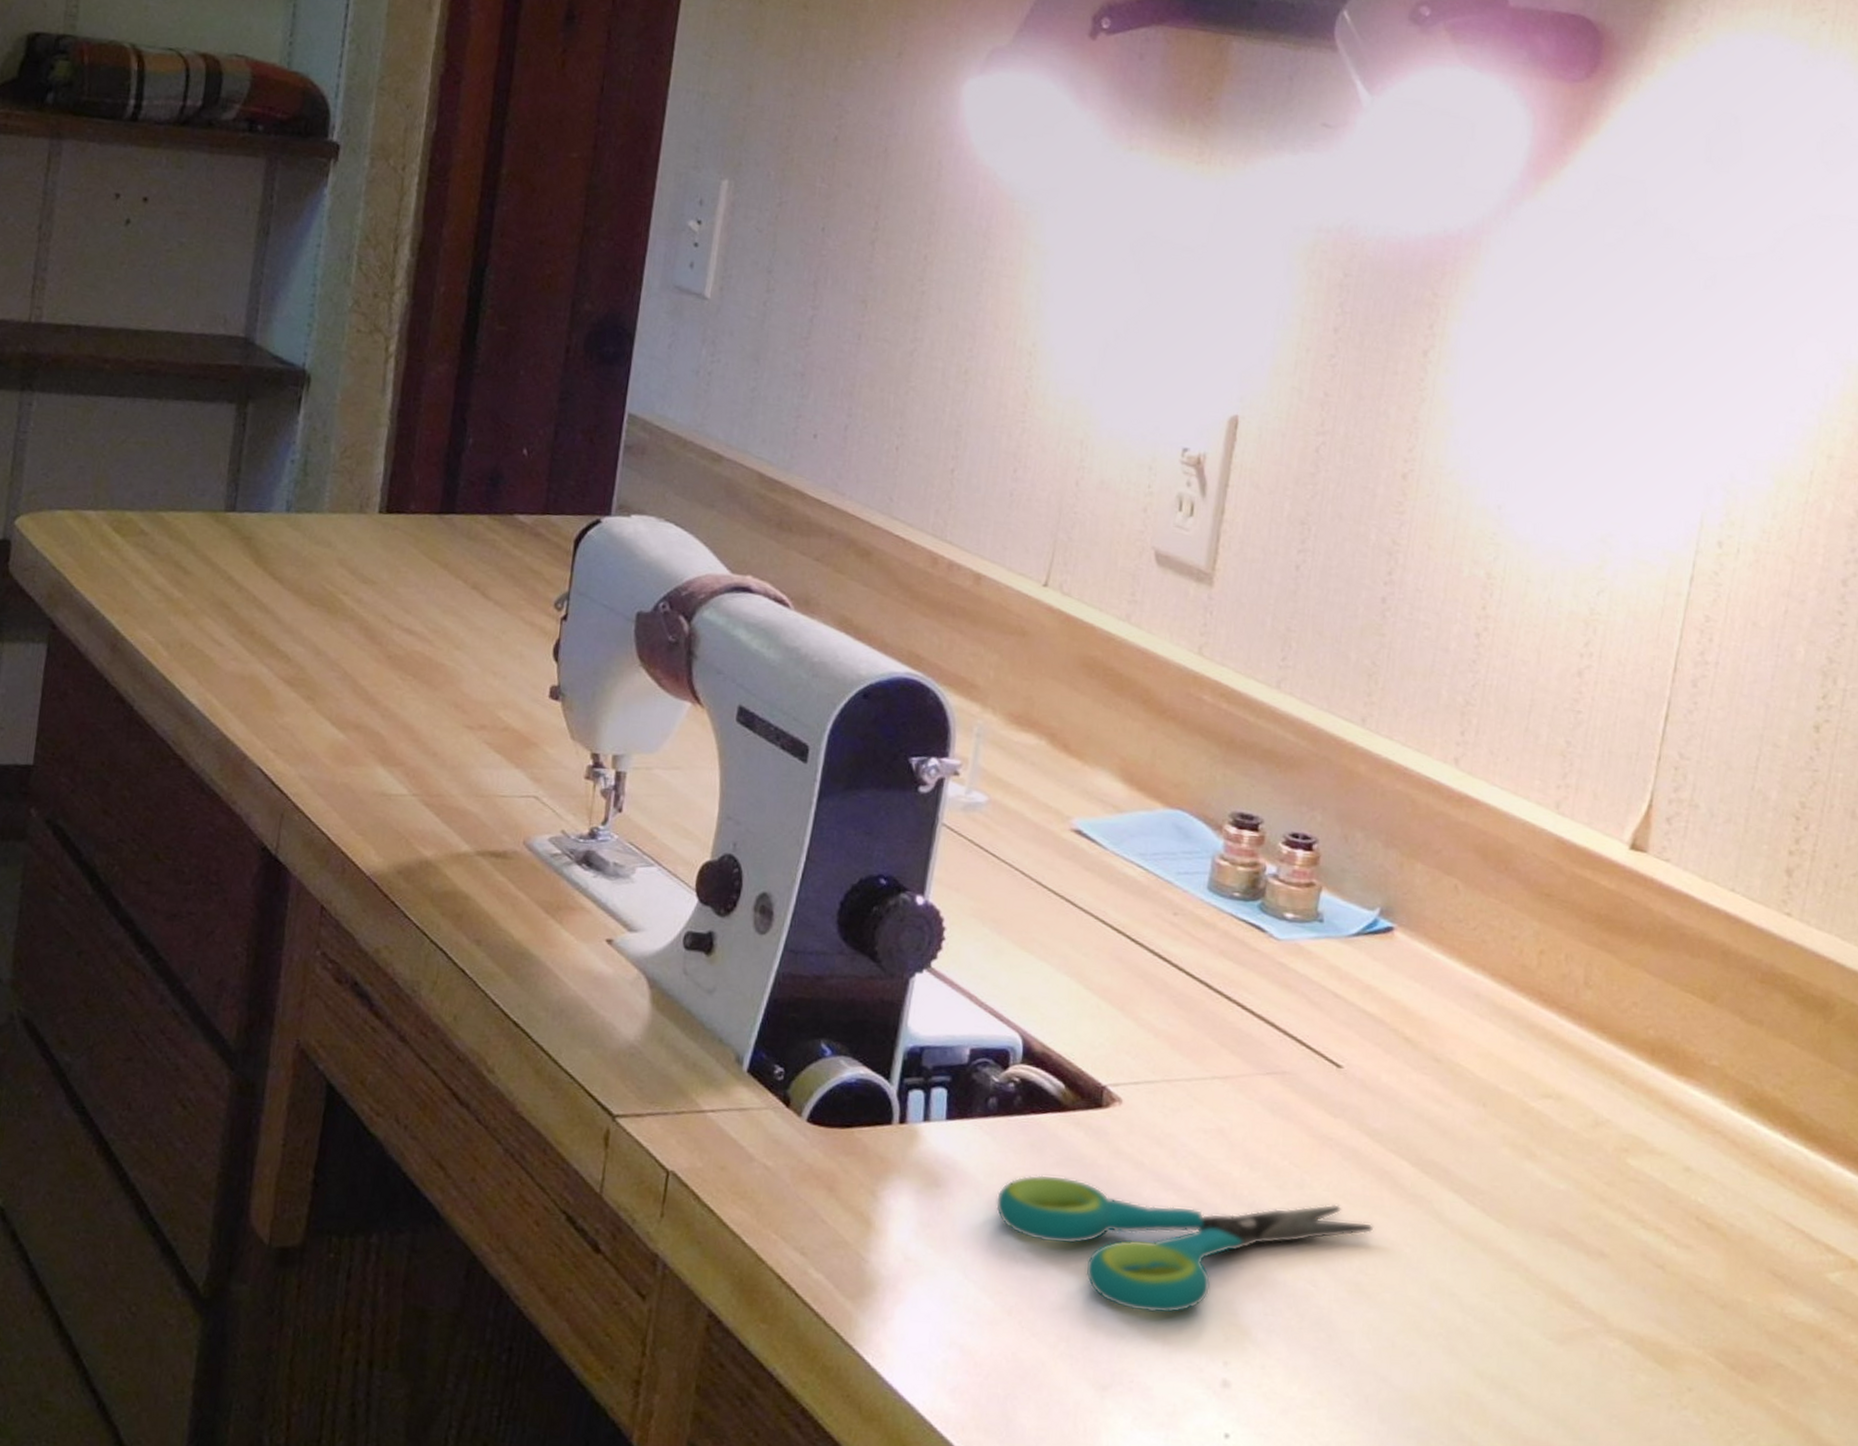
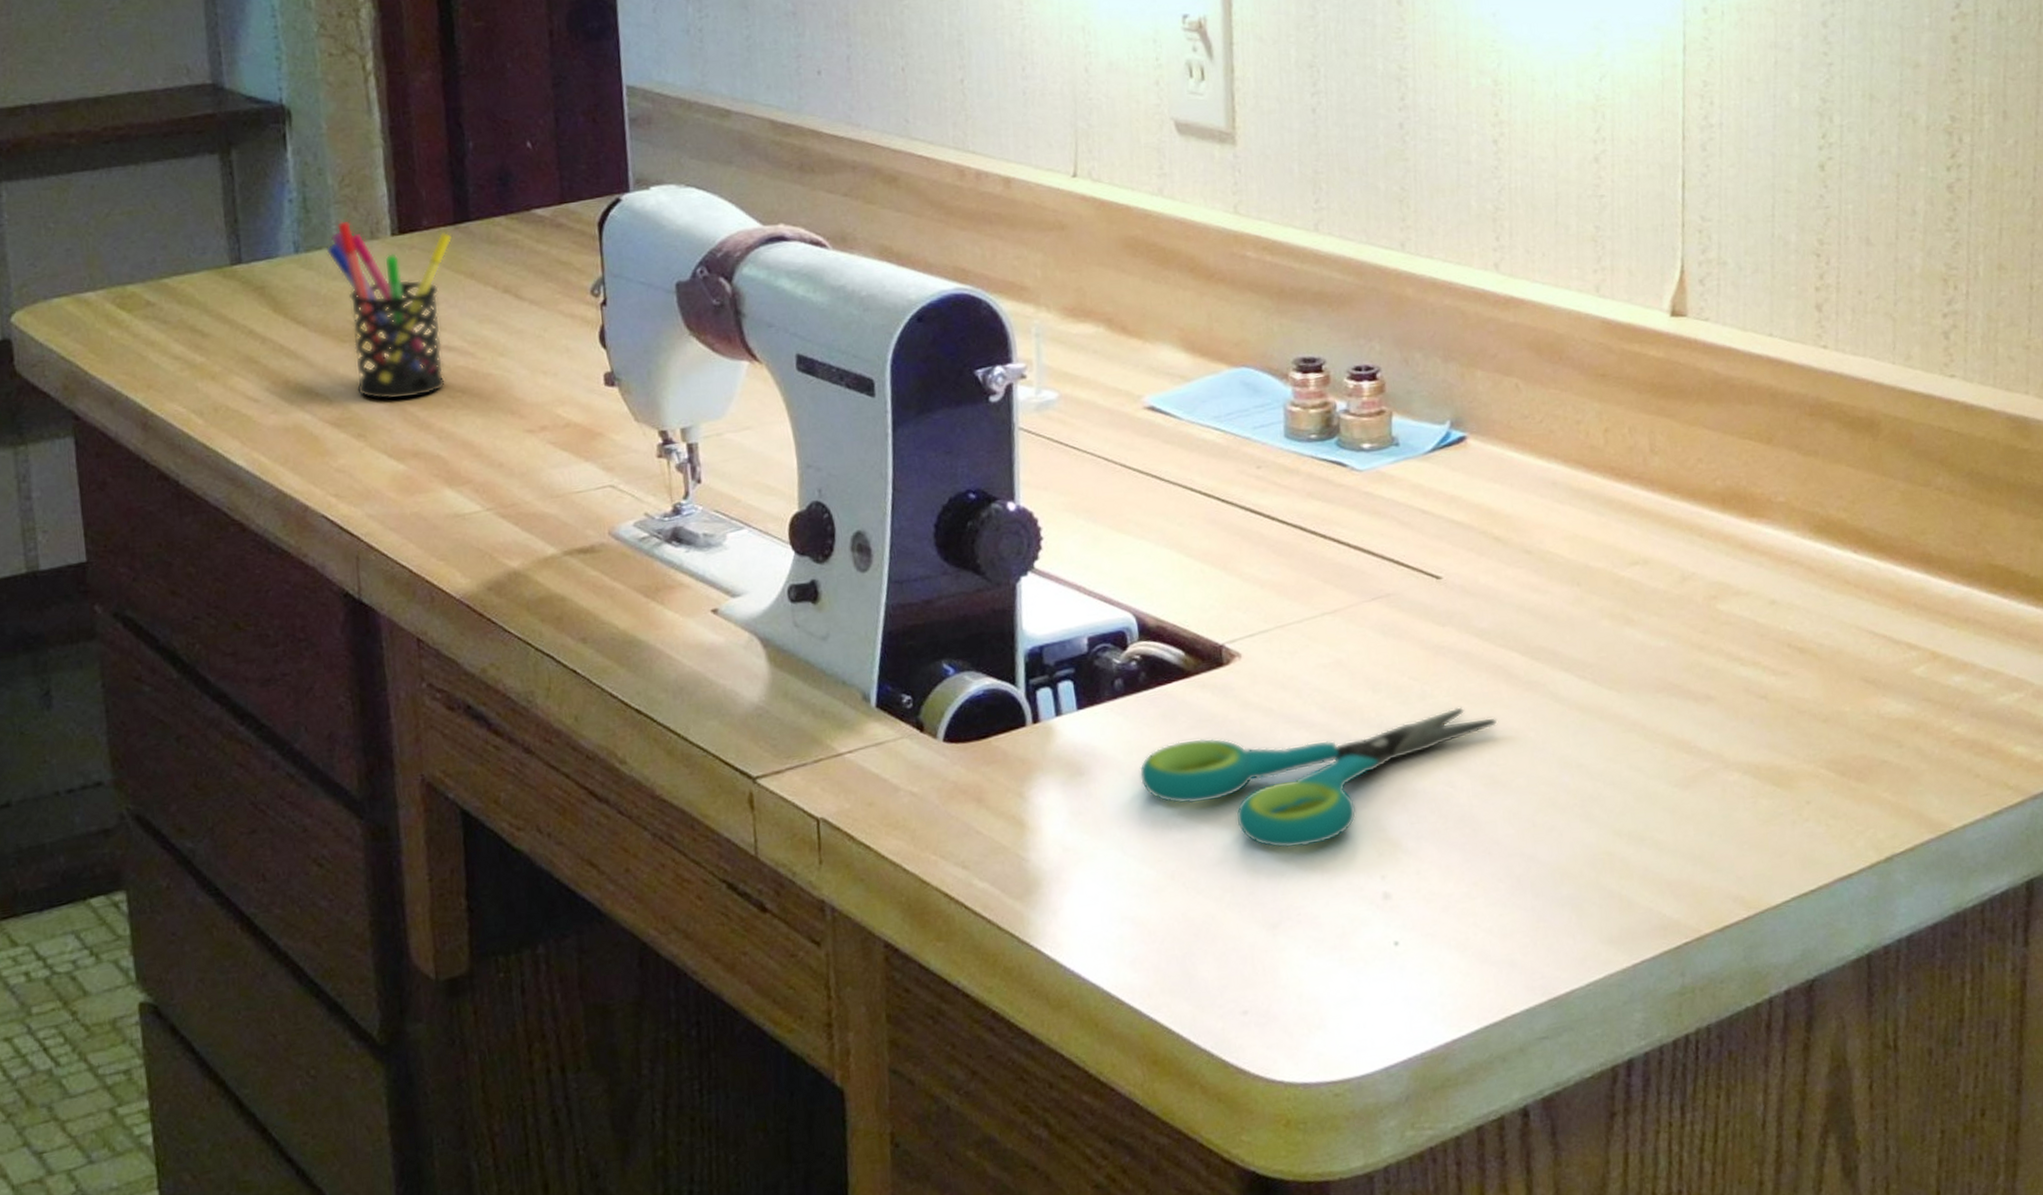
pen holder: none [316,489,435,673] -> present [327,221,452,400]

